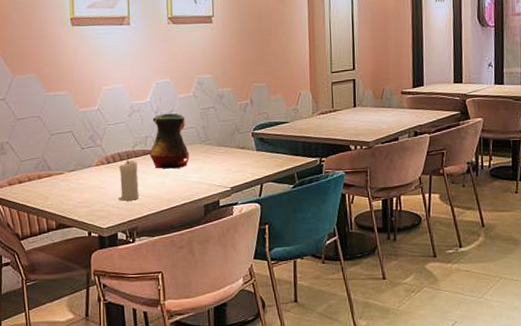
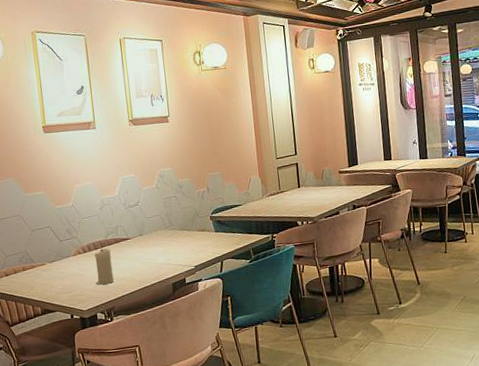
vase: present [150,113,190,170] -> none [121,204,157,255]

